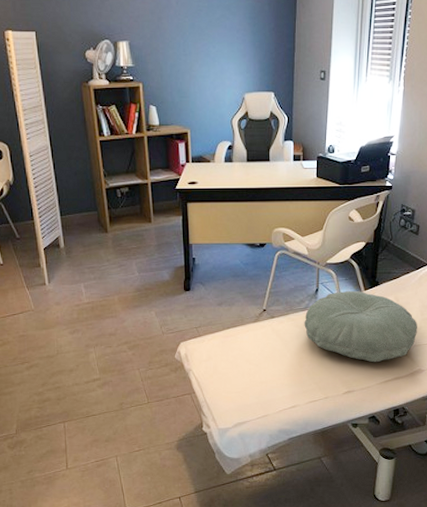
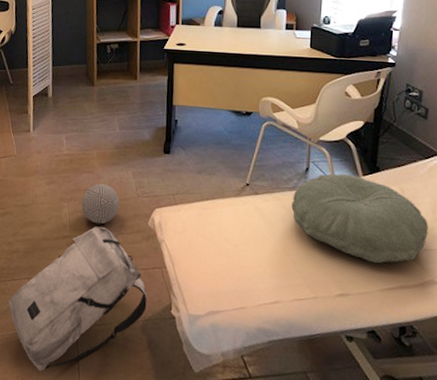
backpack: none [45,366,180,499] -> present [7,226,147,372]
decorative ball: none [108,325,146,364] -> present [81,183,120,225]

